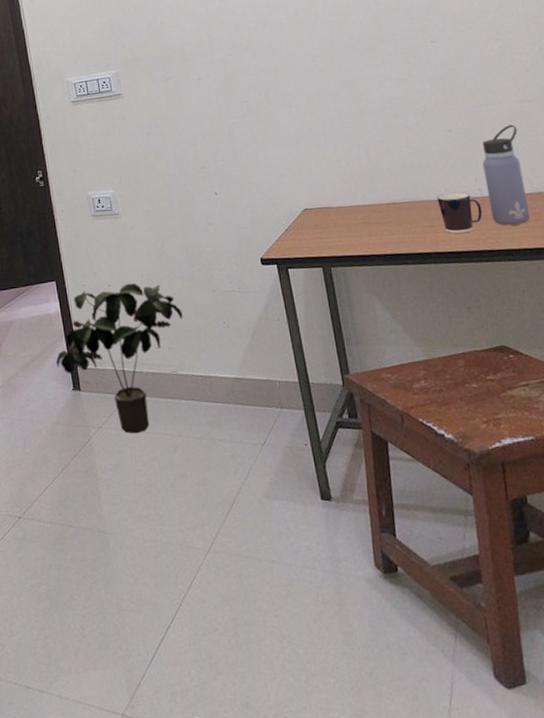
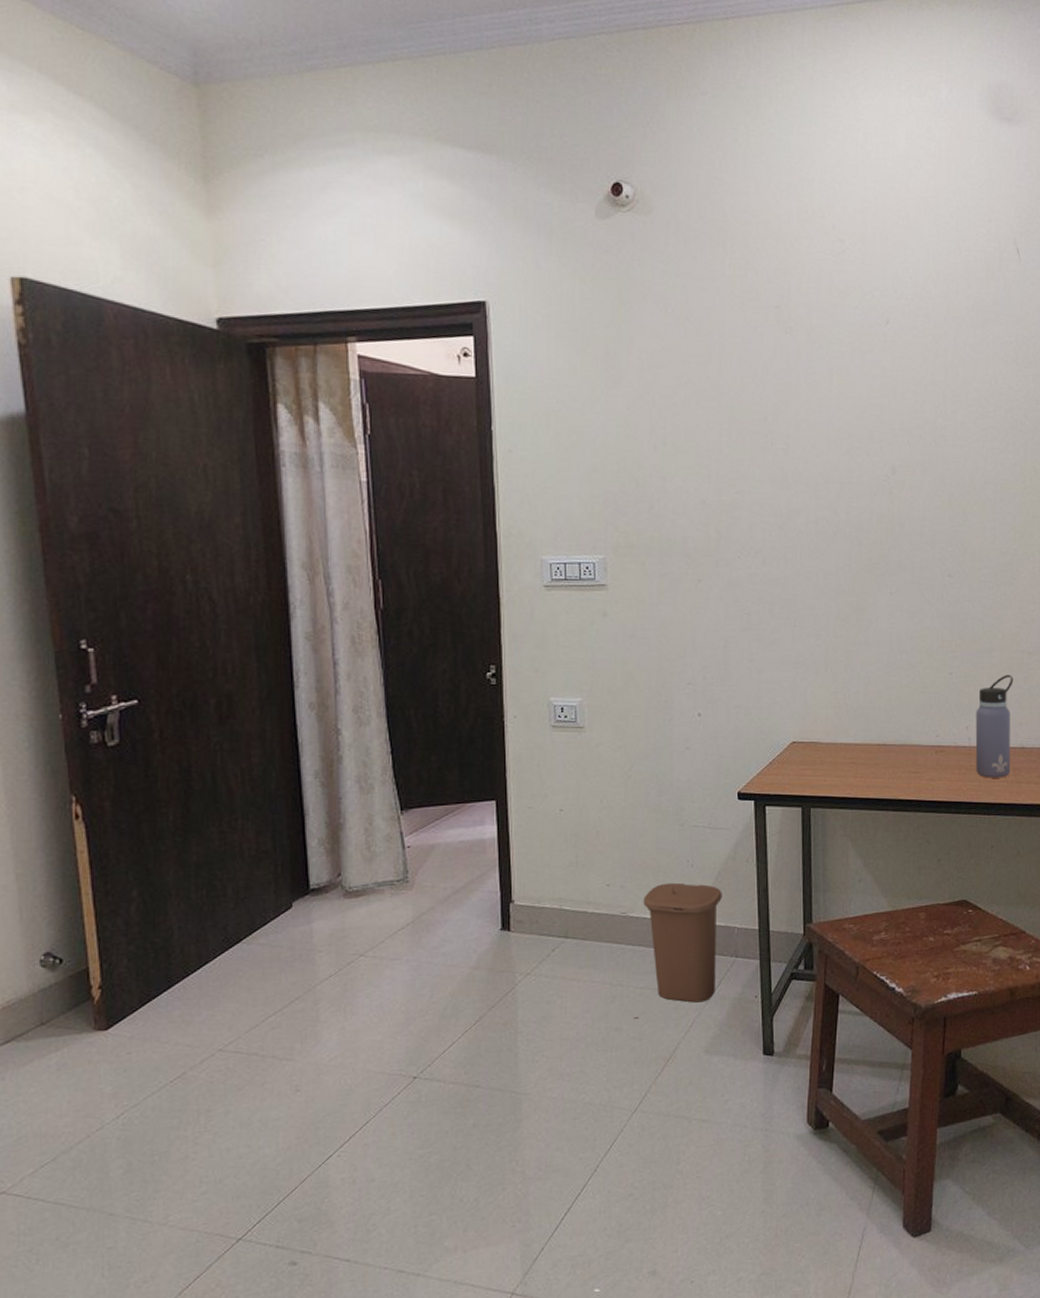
potted plant: present [56,283,183,434] -> none [484,809,643,982]
trash bin: none [189,342,267,466] -> present [633,882,722,1019]
mug: present [436,192,483,234] -> none [927,740,967,783]

